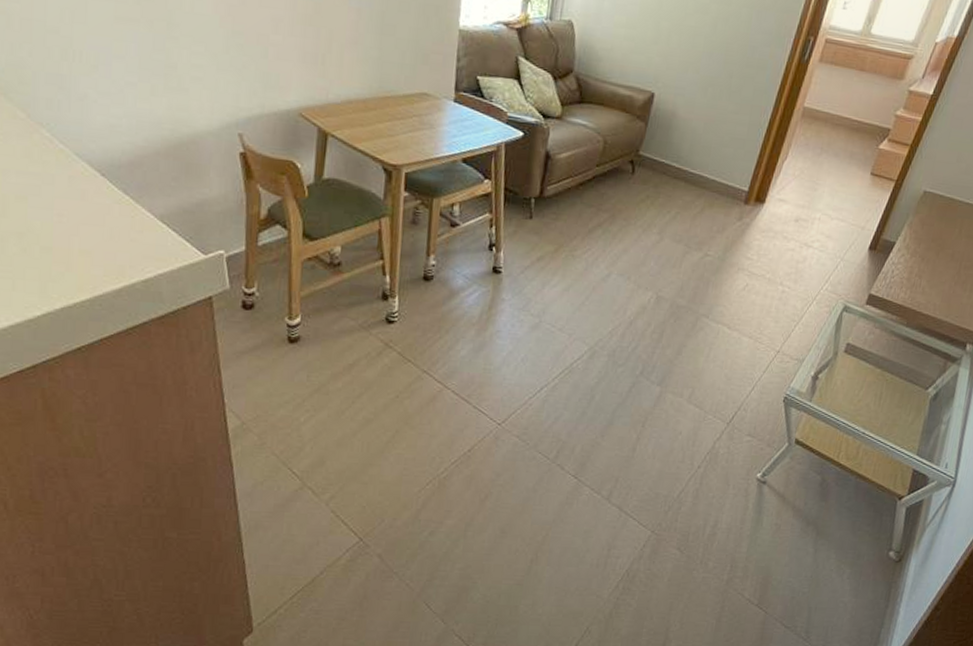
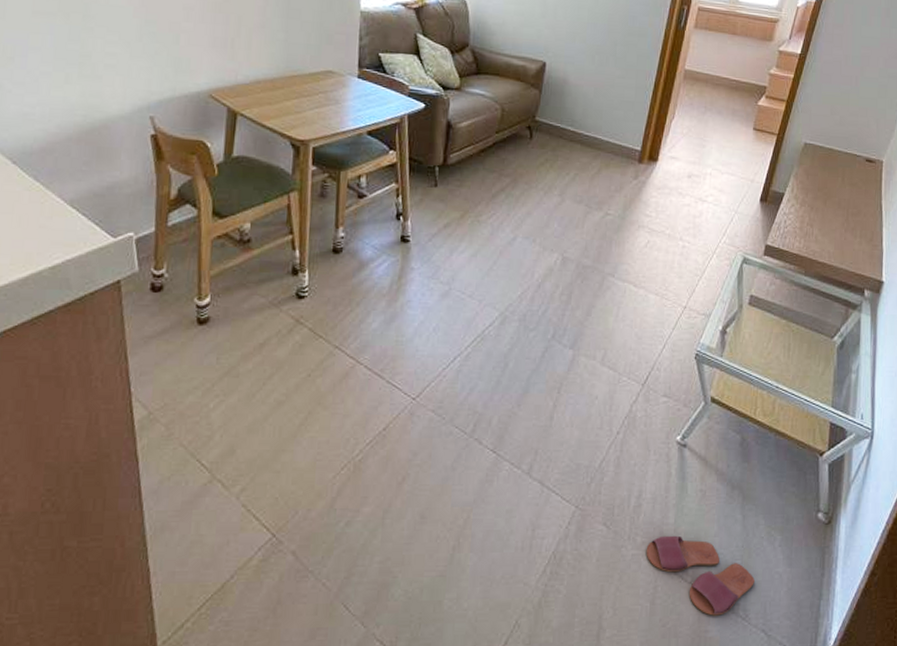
slippers: none [716,562,820,636] -> present [646,535,755,616]

